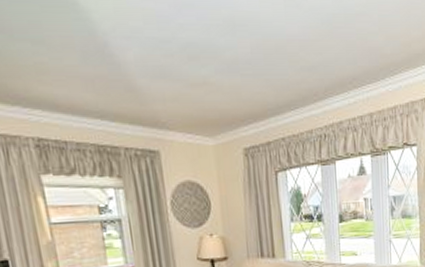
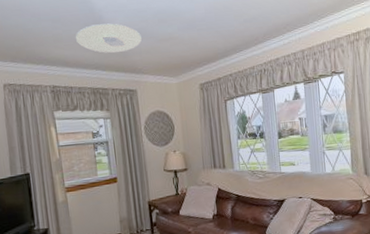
ceiling light: none [69,54,165,98] -> present [76,23,142,53]

